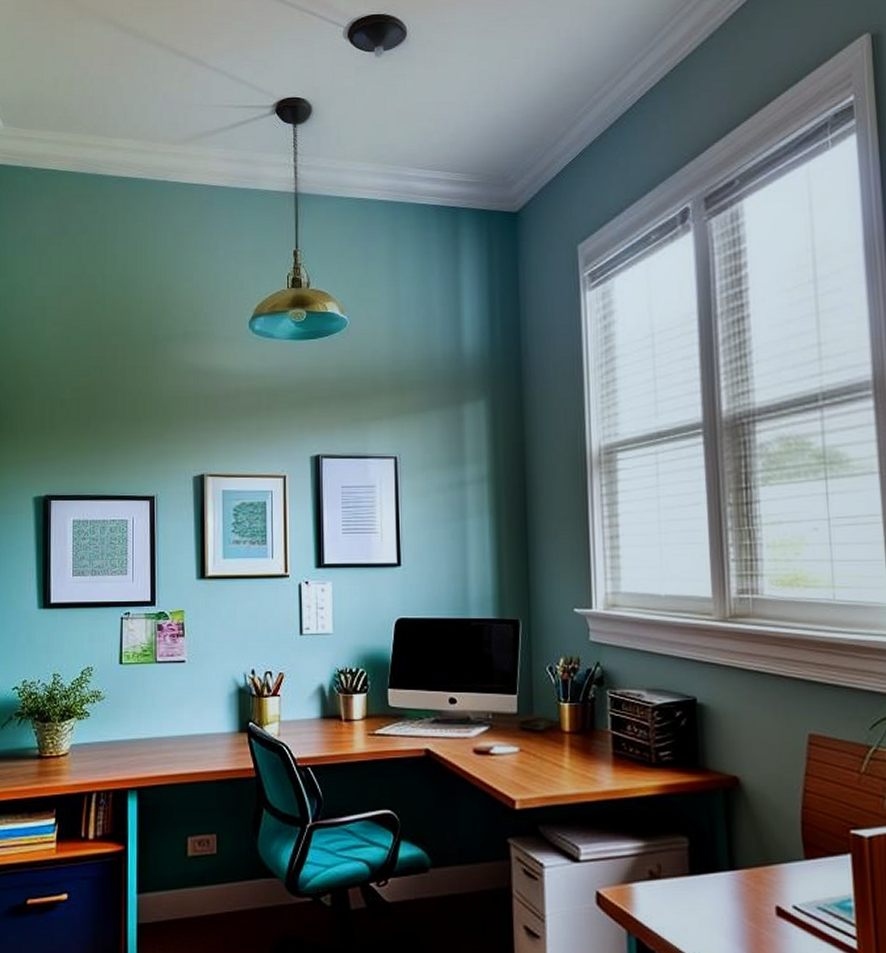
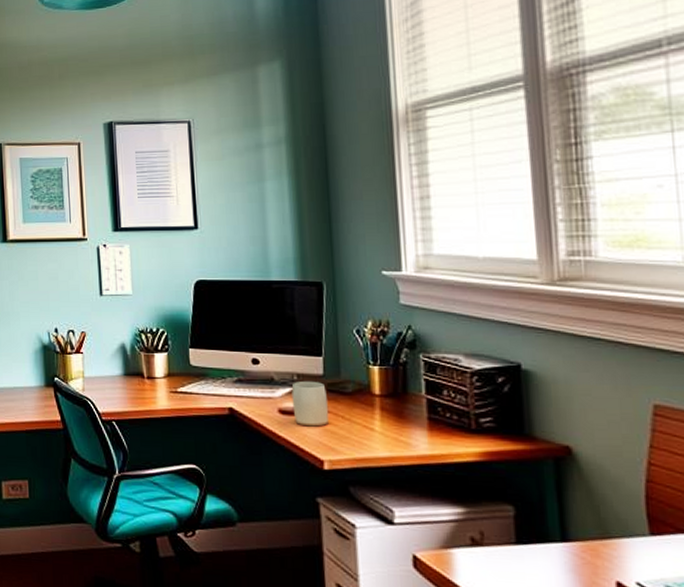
mug: none [486,719,522,766] -> present [291,380,329,427]

